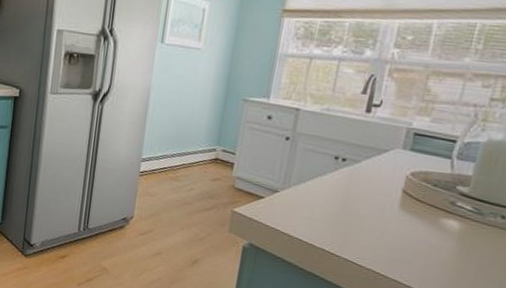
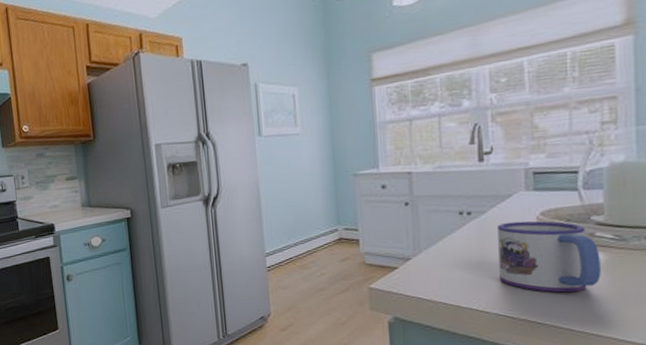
mug: none [357,175,456,254] -> present [498,221,601,293]

